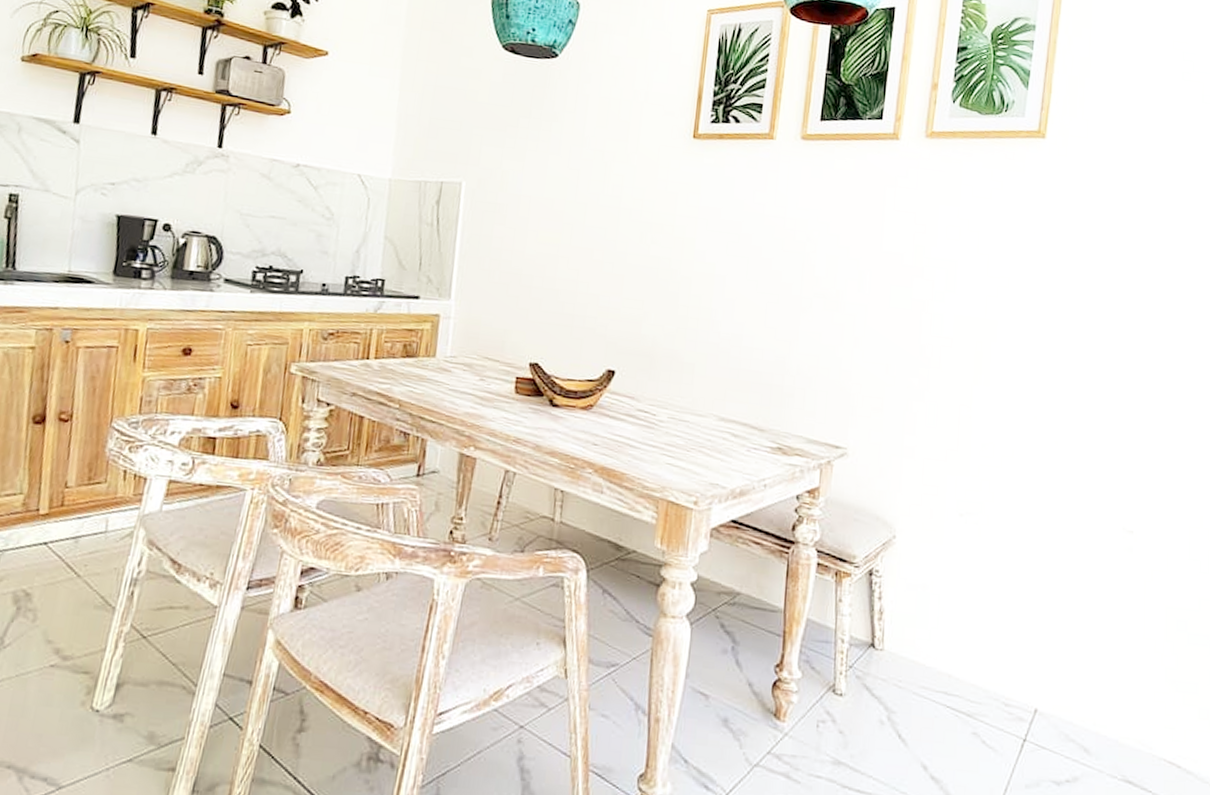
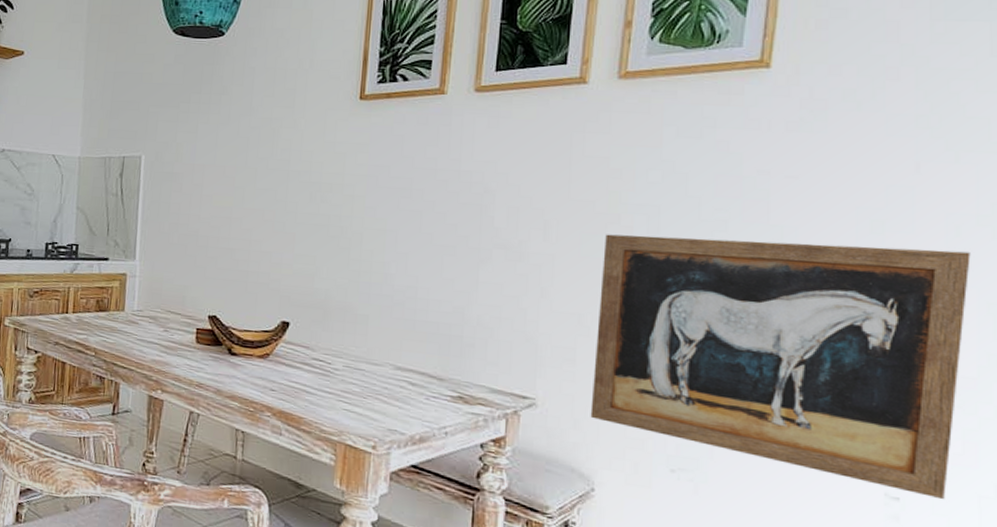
wall art: none [894,286,1186,531] -> present [590,234,971,500]

